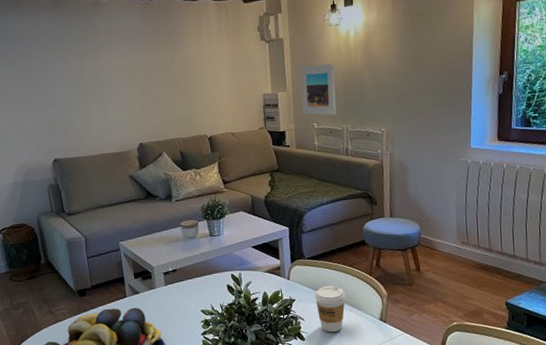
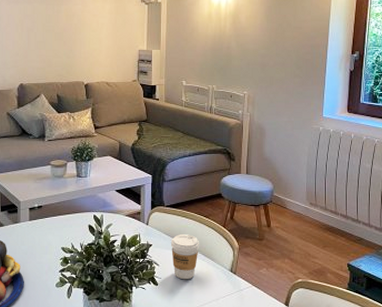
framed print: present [300,63,337,116] -> none [173,29,205,75]

